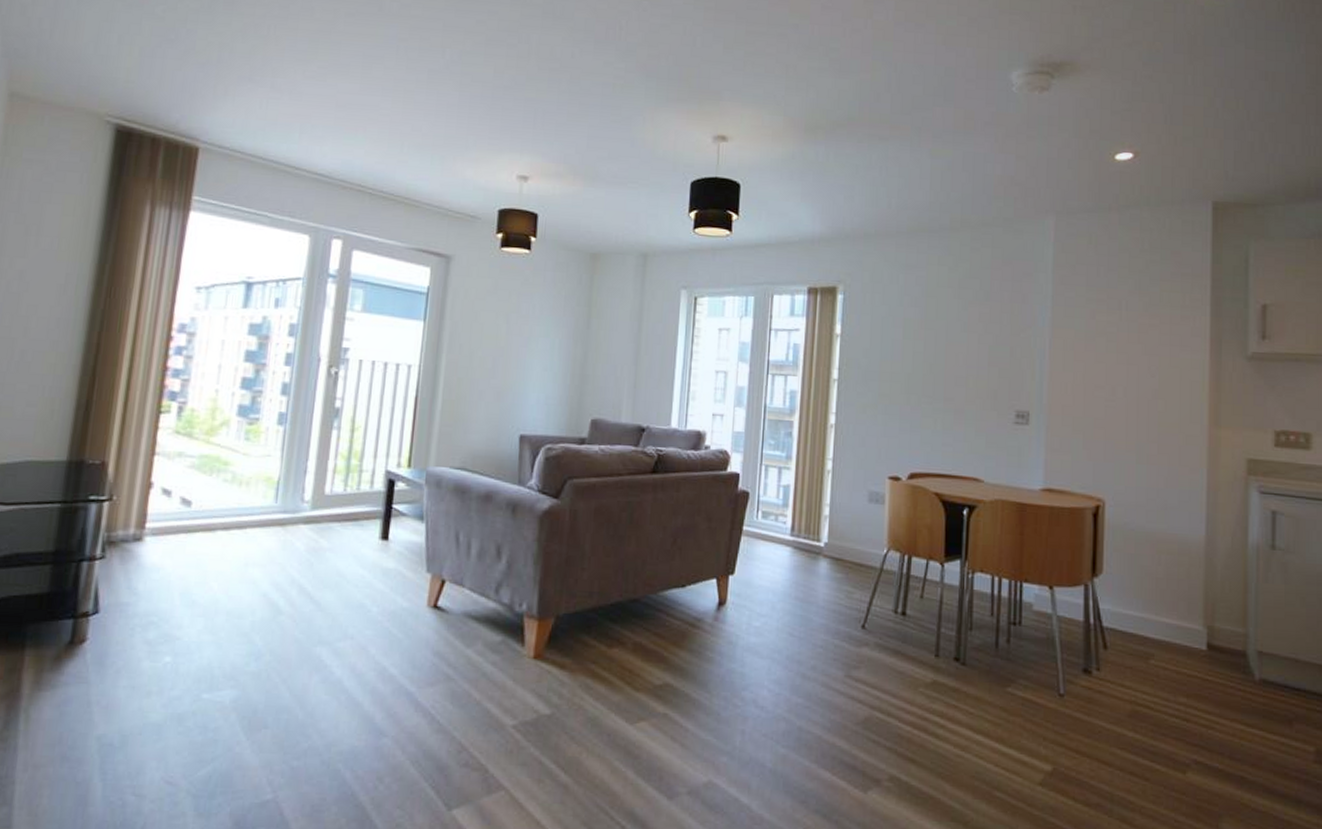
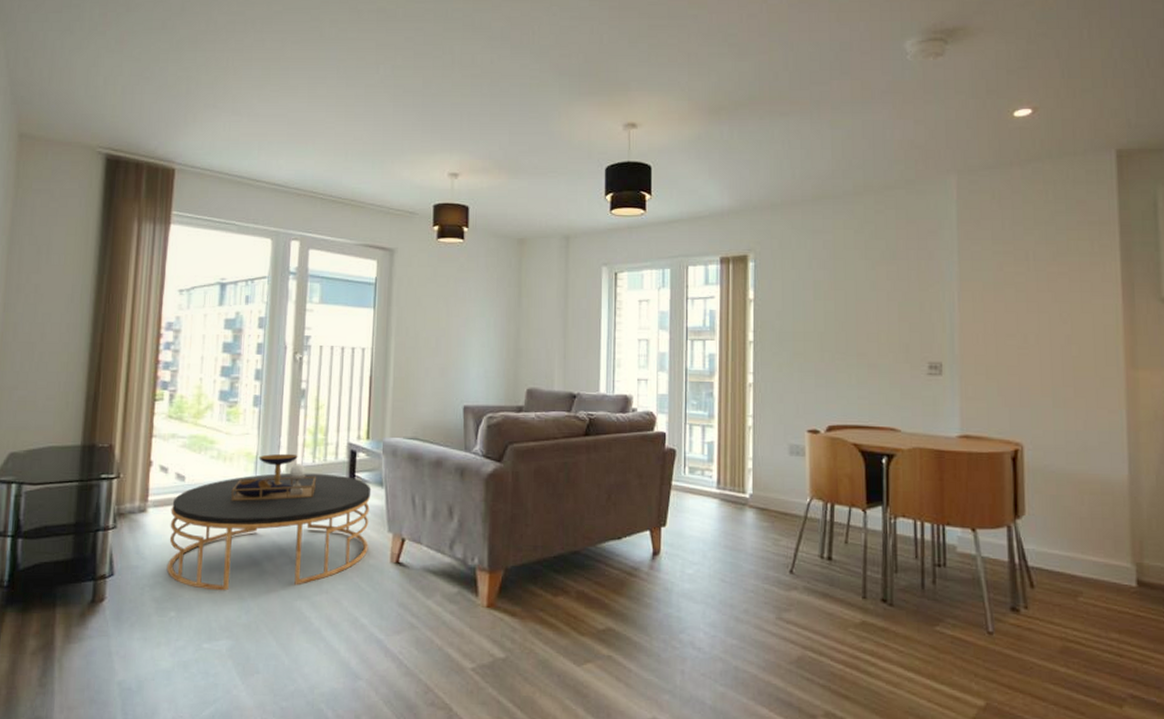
coffee table: none [164,479,410,634] -> present [167,453,371,591]

